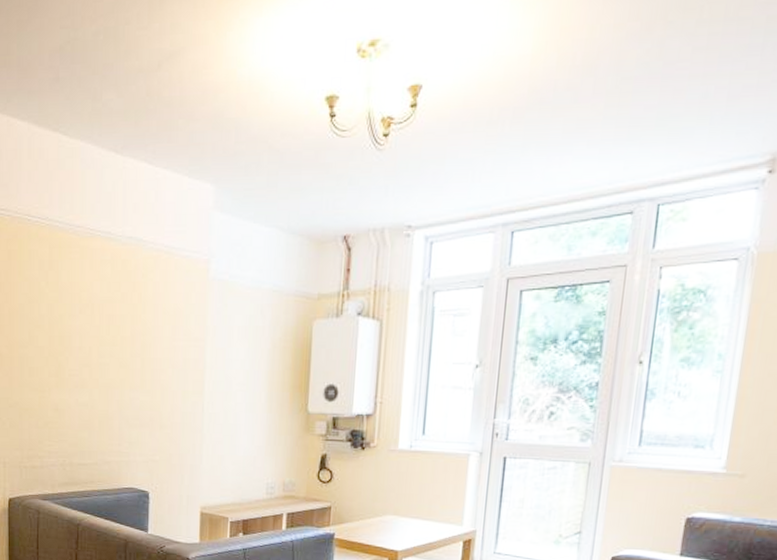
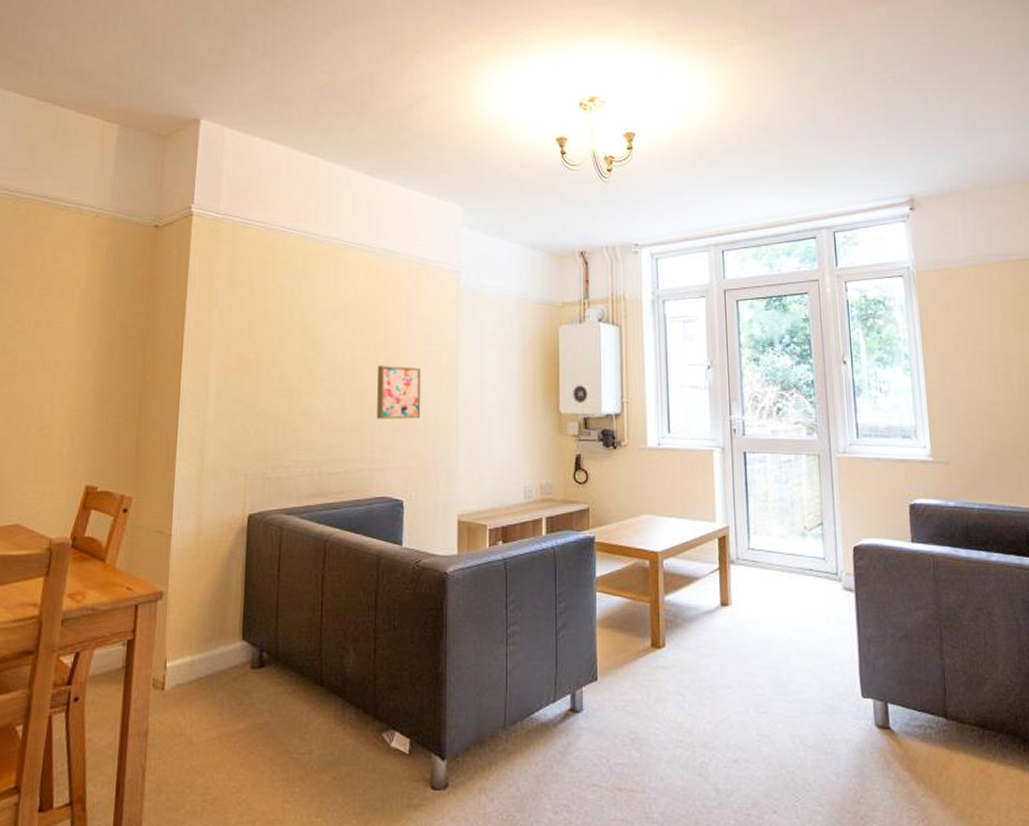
wall art: none [124,361,168,415] -> present [377,366,422,419]

